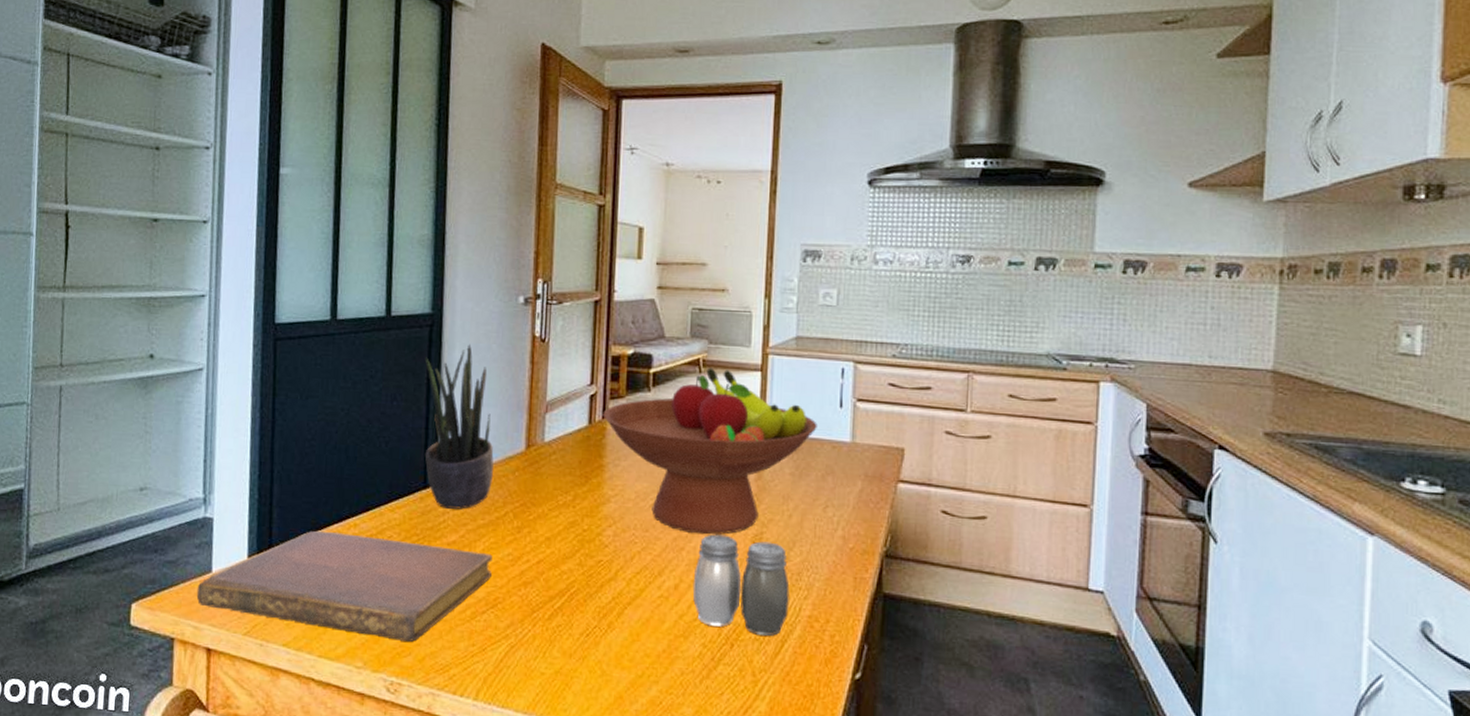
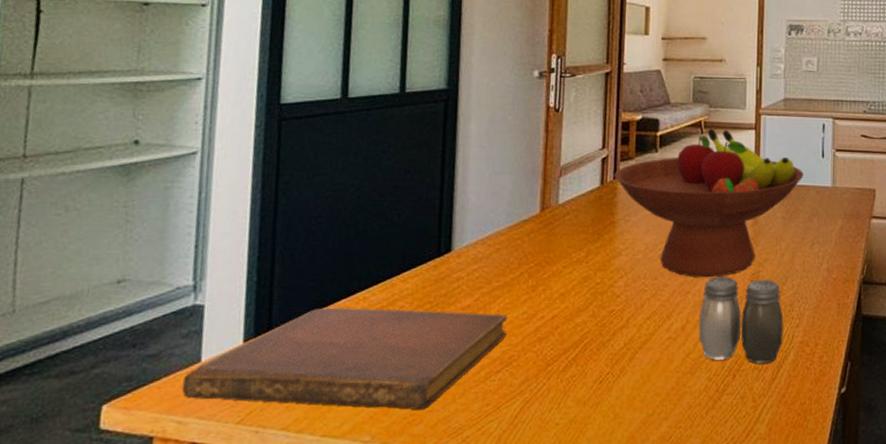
potted plant: present [424,344,494,509] -> none [438,117,509,274]

